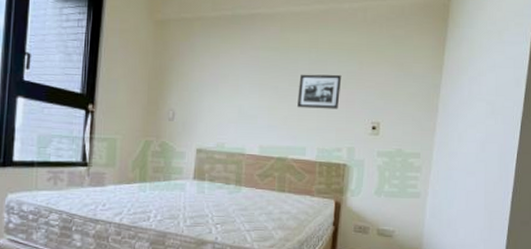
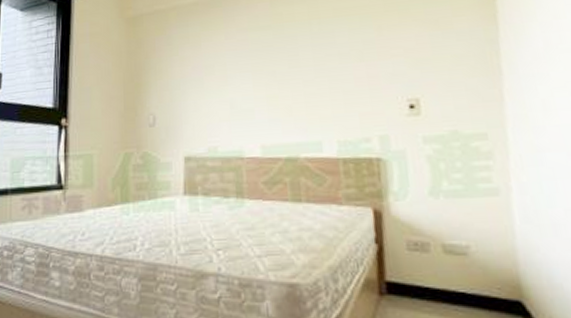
picture frame: present [297,74,342,109] -> none [301,45,358,93]

